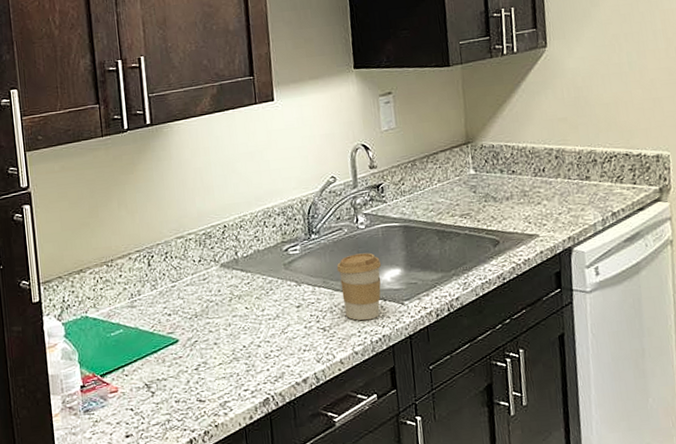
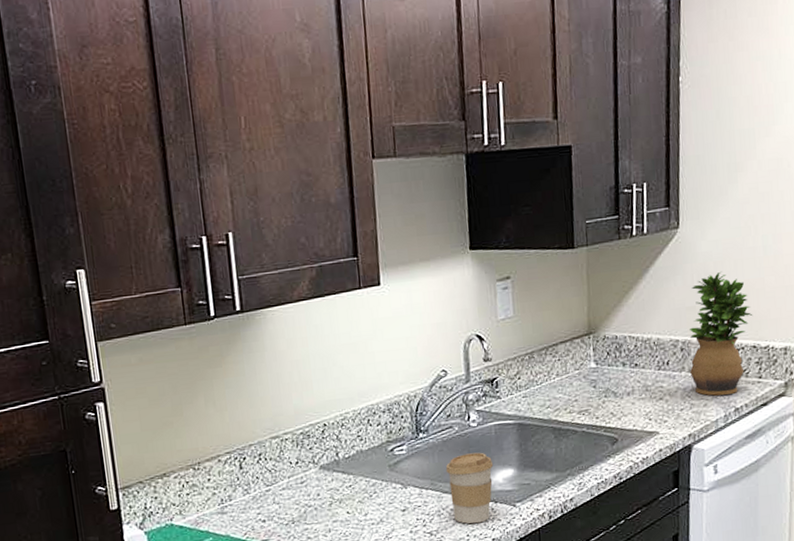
potted plant: none [562,85,623,201] -> present [689,271,753,396]

